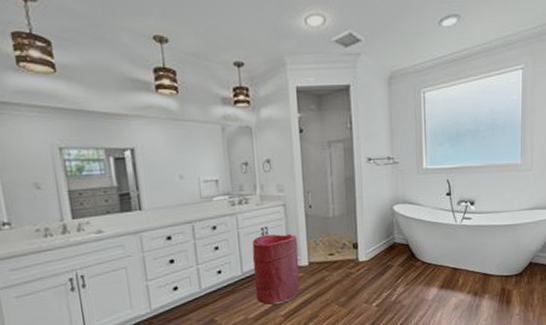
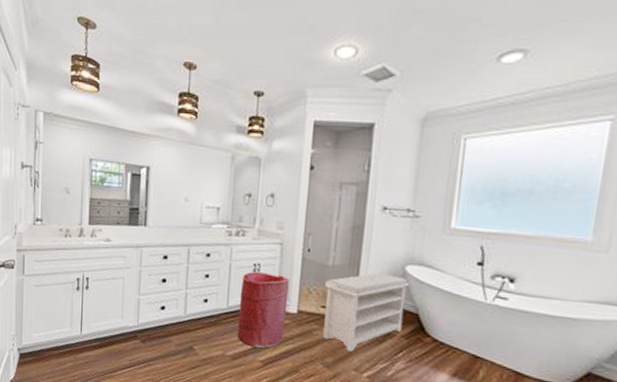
bench: none [329,215,399,288] -> present [323,272,410,352]

